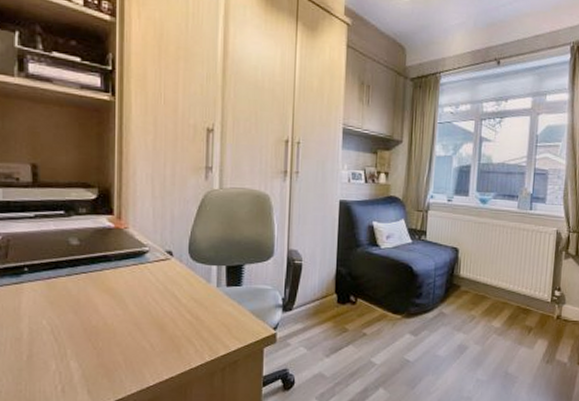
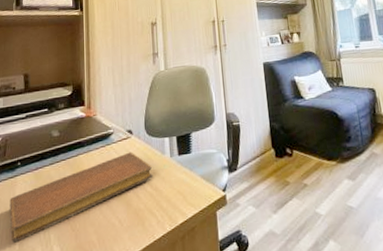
notebook: none [14,275,195,353] -> present [9,152,153,243]

